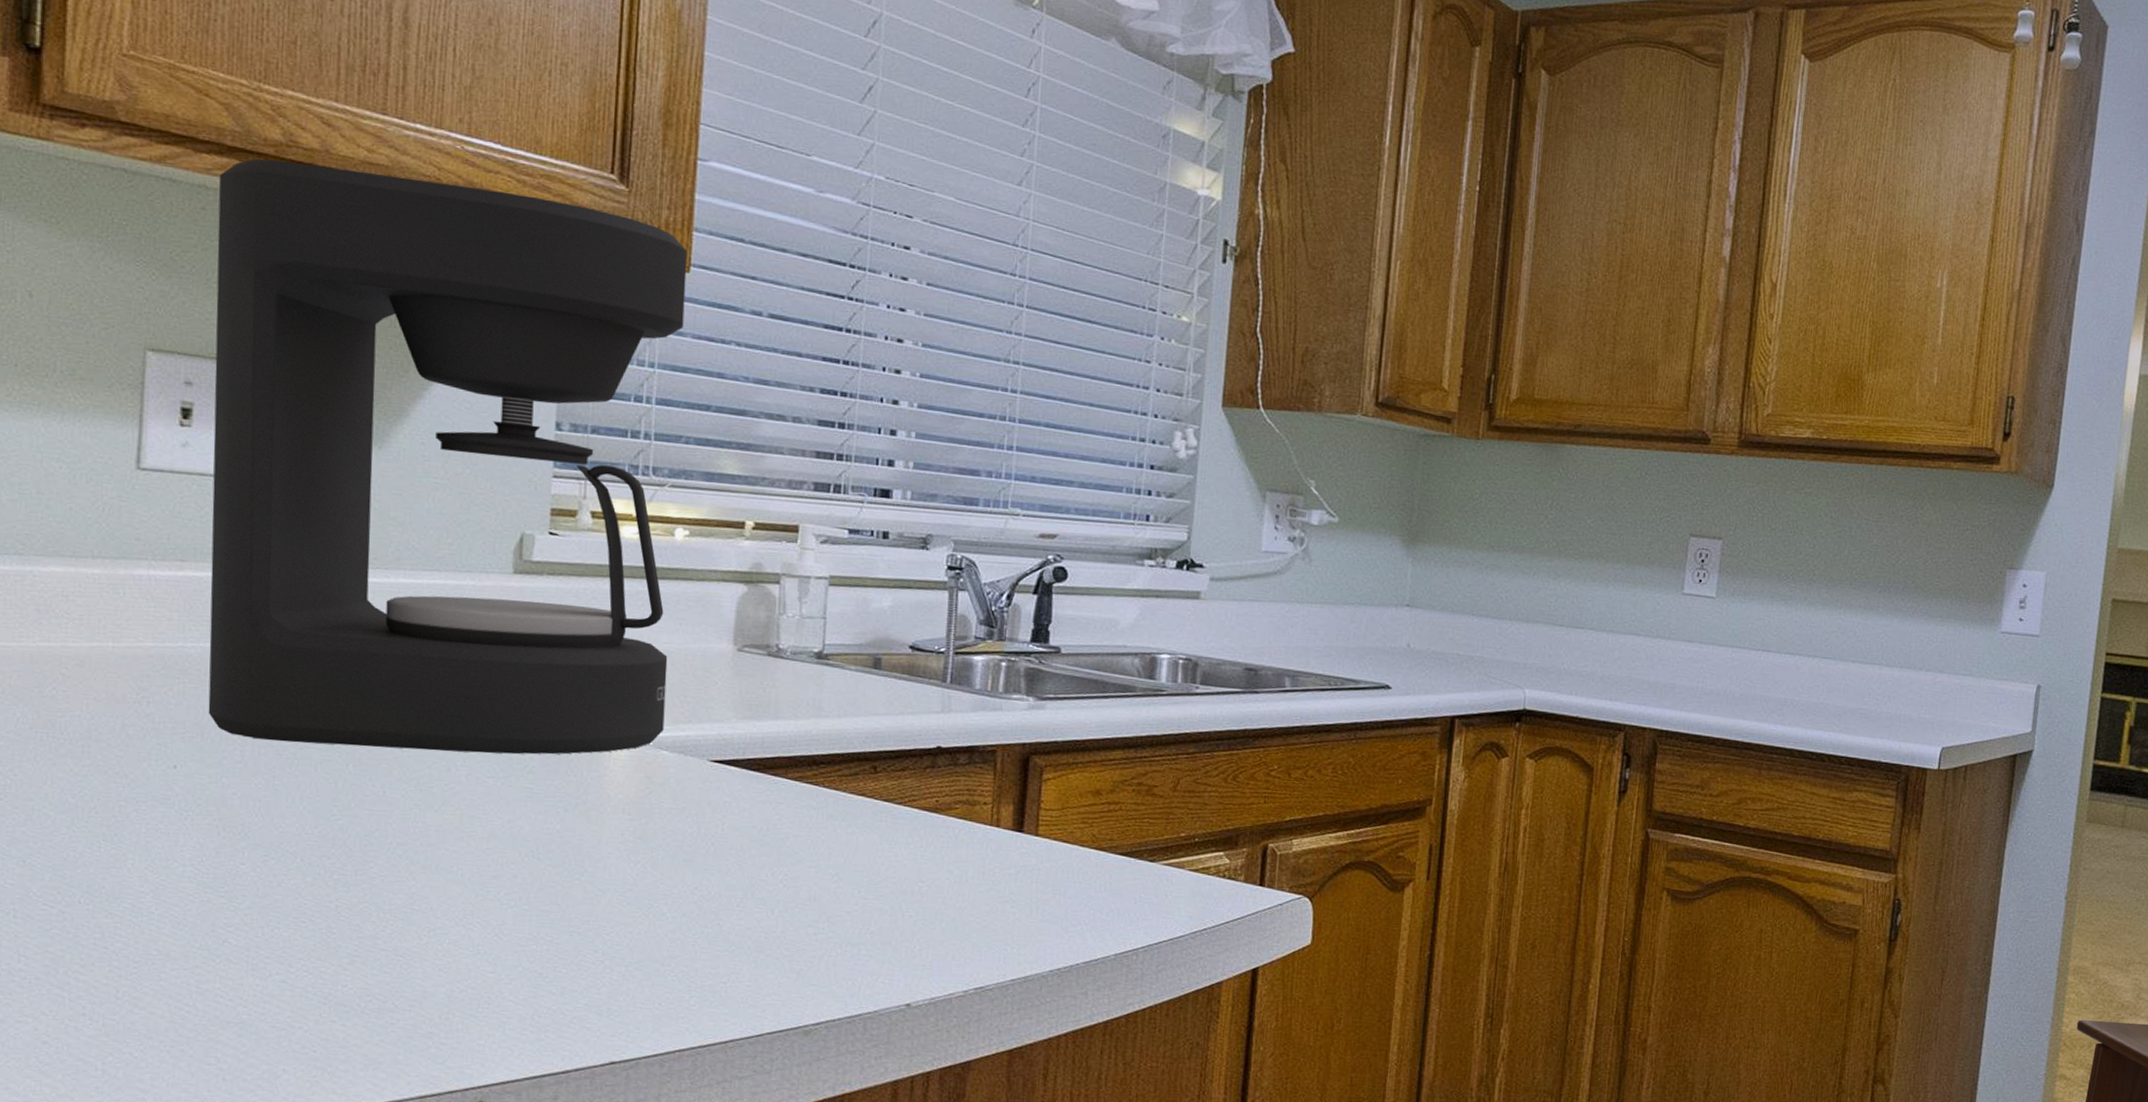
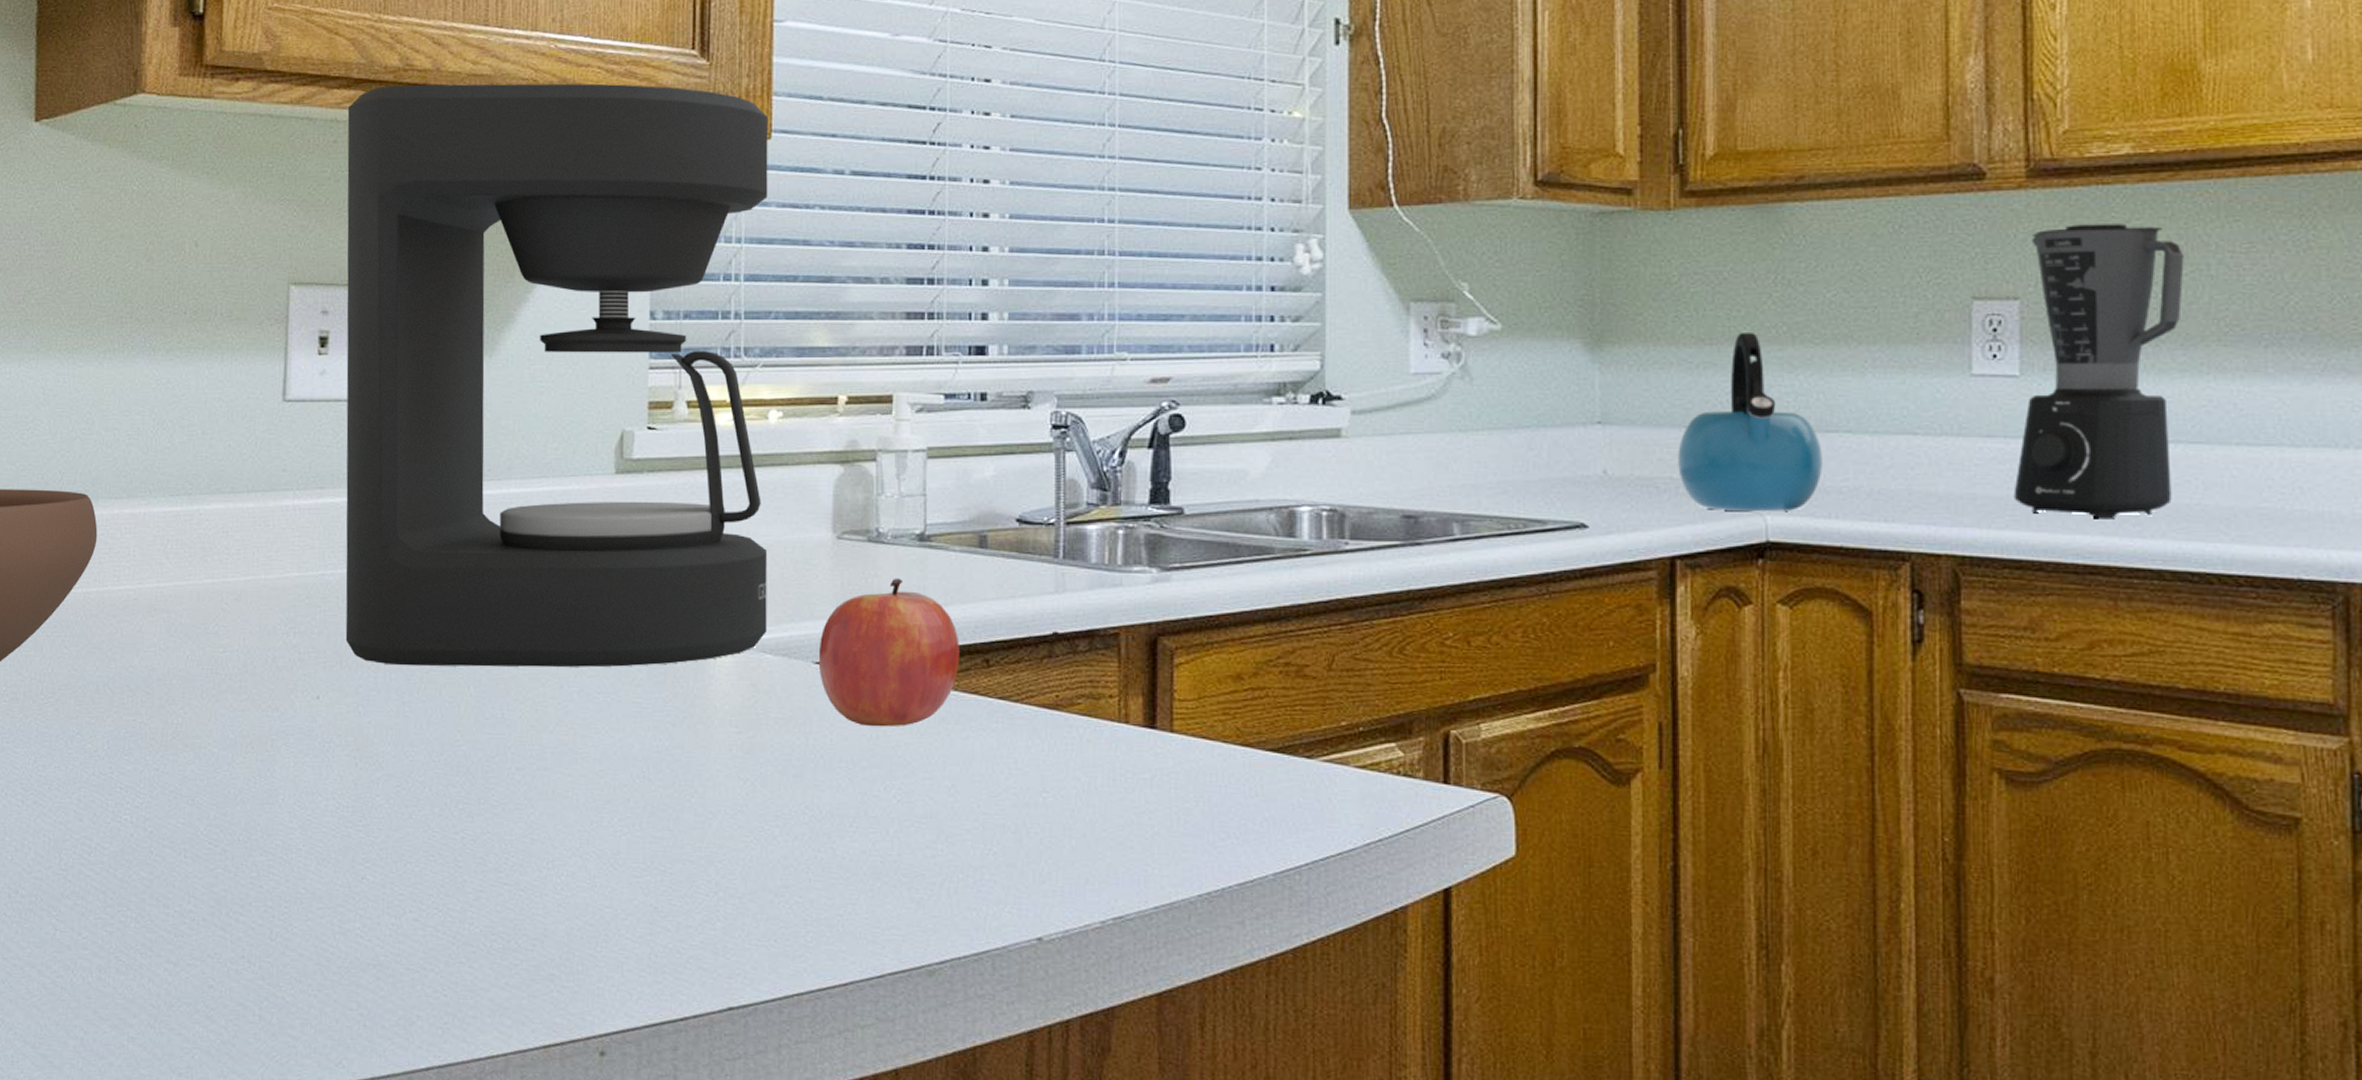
fruit: none [713,690,850,821] -> present [818,578,959,727]
kettle: none [1464,544,1571,687] -> present [1678,333,1823,512]
blender: none [1701,486,1836,710] -> present [2013,224,2184,518]

